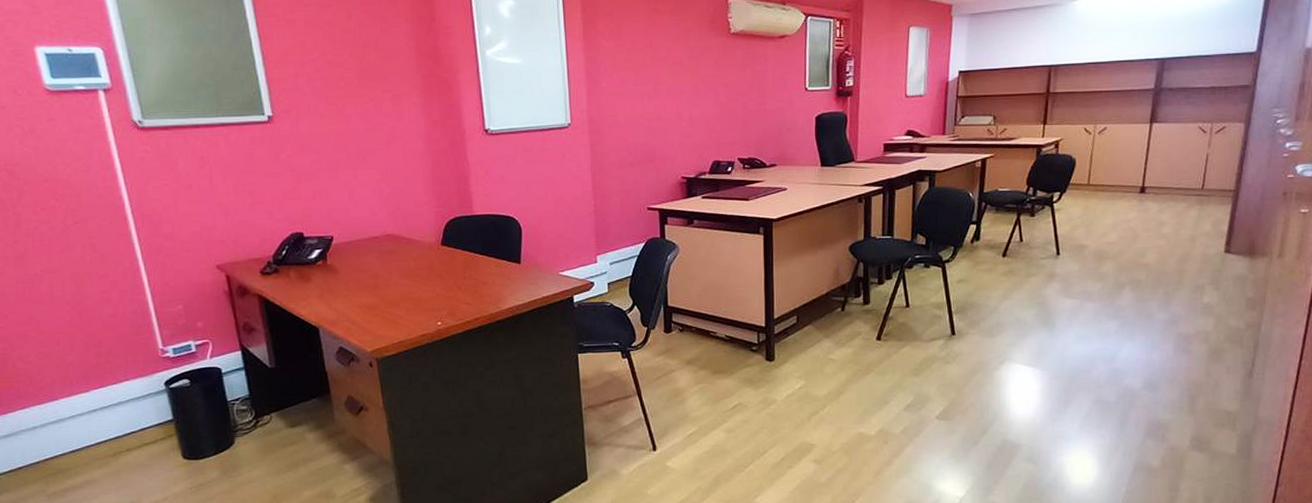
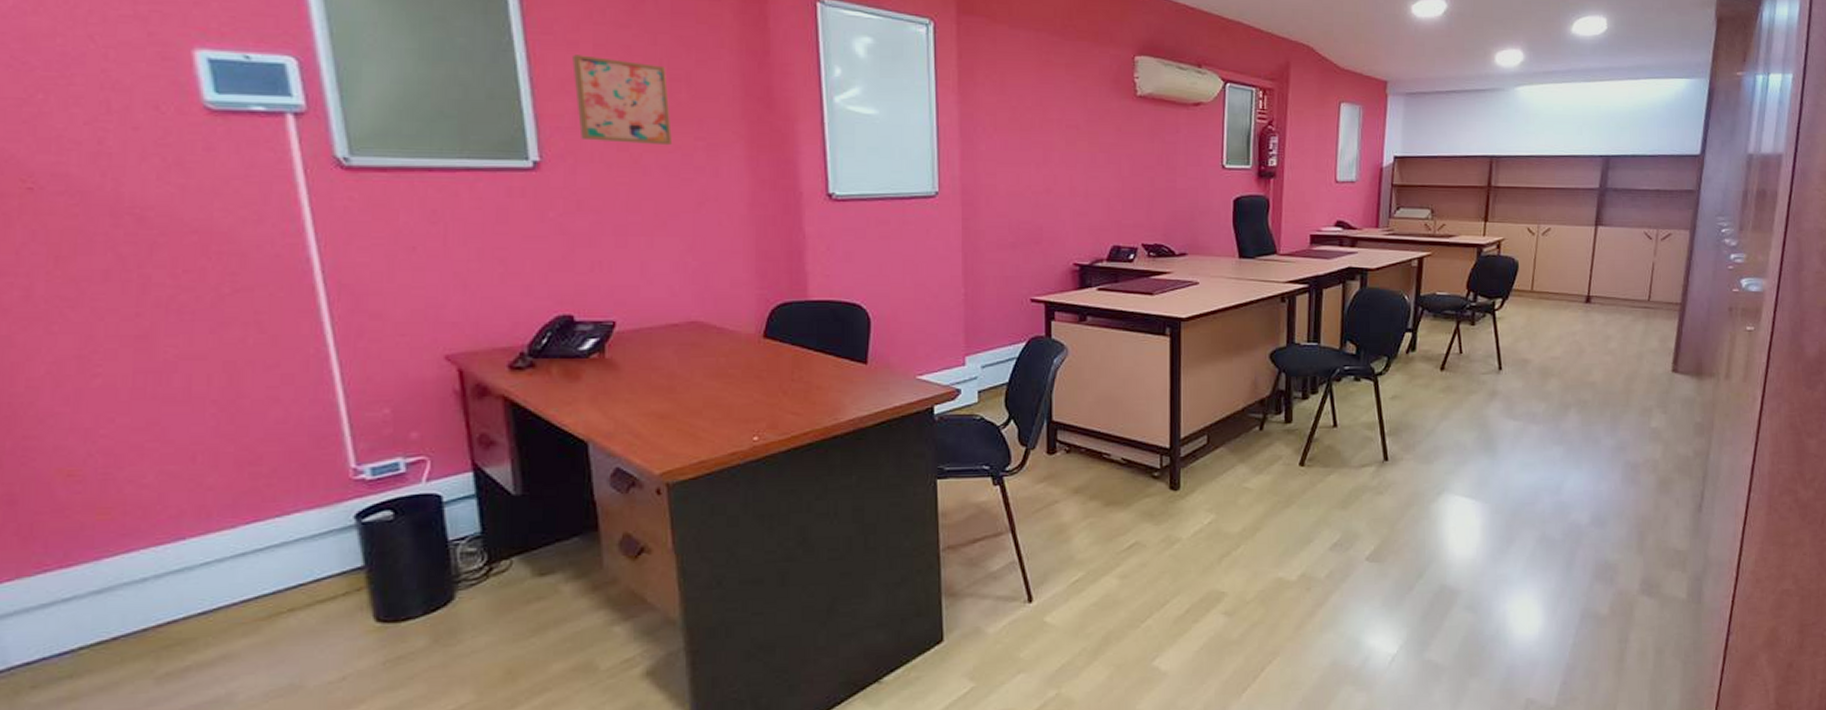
wall art: none [291,31,366,98] -> present [572,54,672,146]

